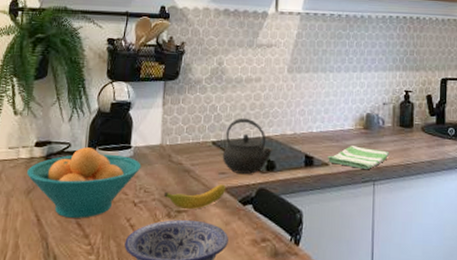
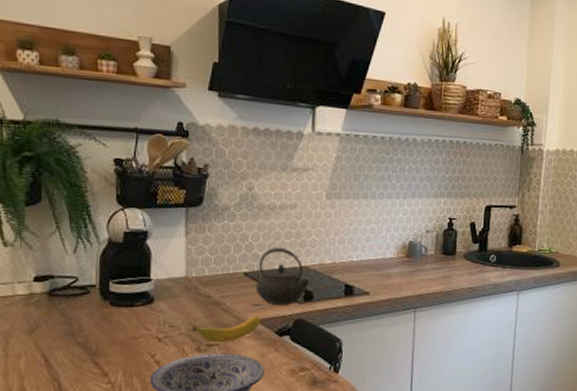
fruit bowl: present [27,147,142,218] -> none [27,281,164,356]
dish towel: present [327,146,390,170] -> none [367,274,432,298]

